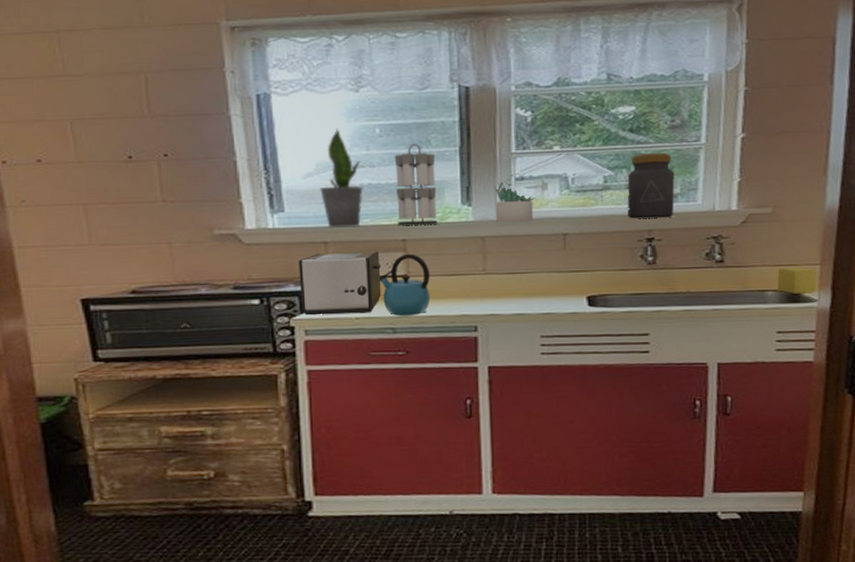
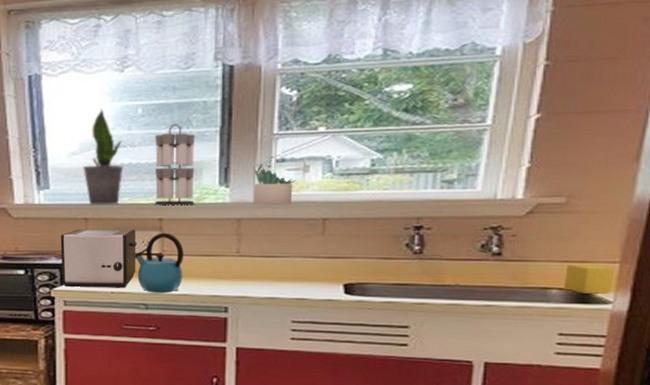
jar: present [627,152,675,219] -> none [395,134,452,206]

